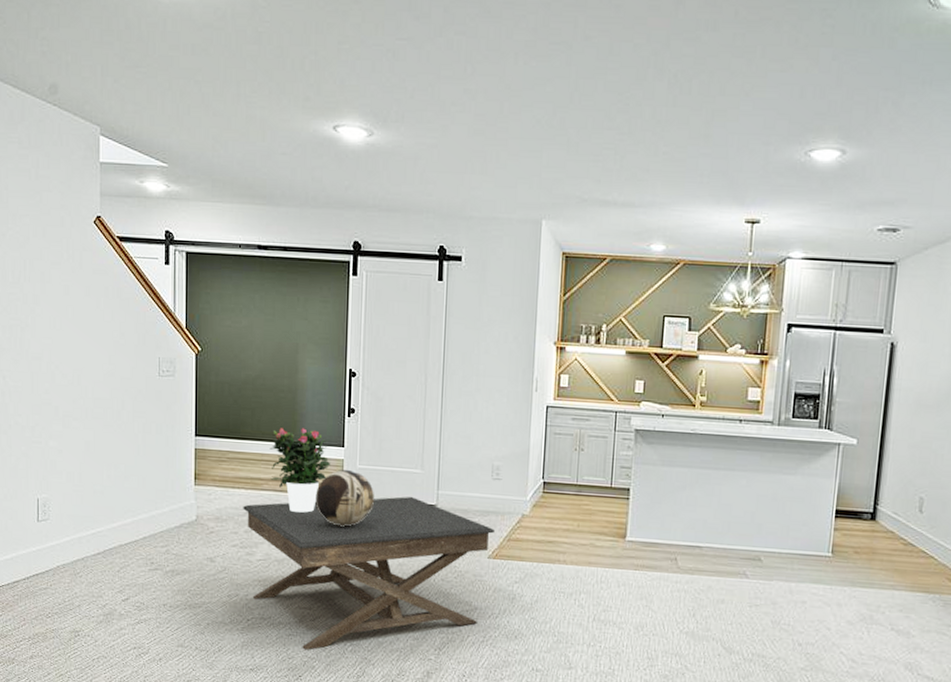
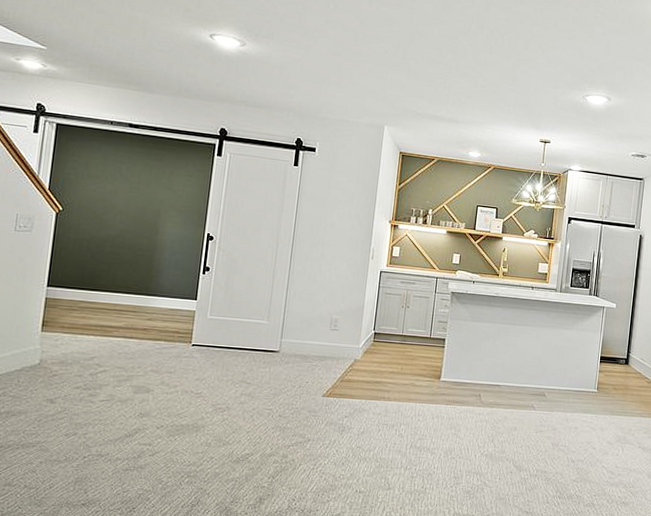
coffee table: present [243,496,494,650] -> none [90,343,330,483]
potted flower: present [270,428,330,513] -> none [121,282,183,358]
decorative bowl: present [315,470,374,527] -> none [164,320,222,370]

